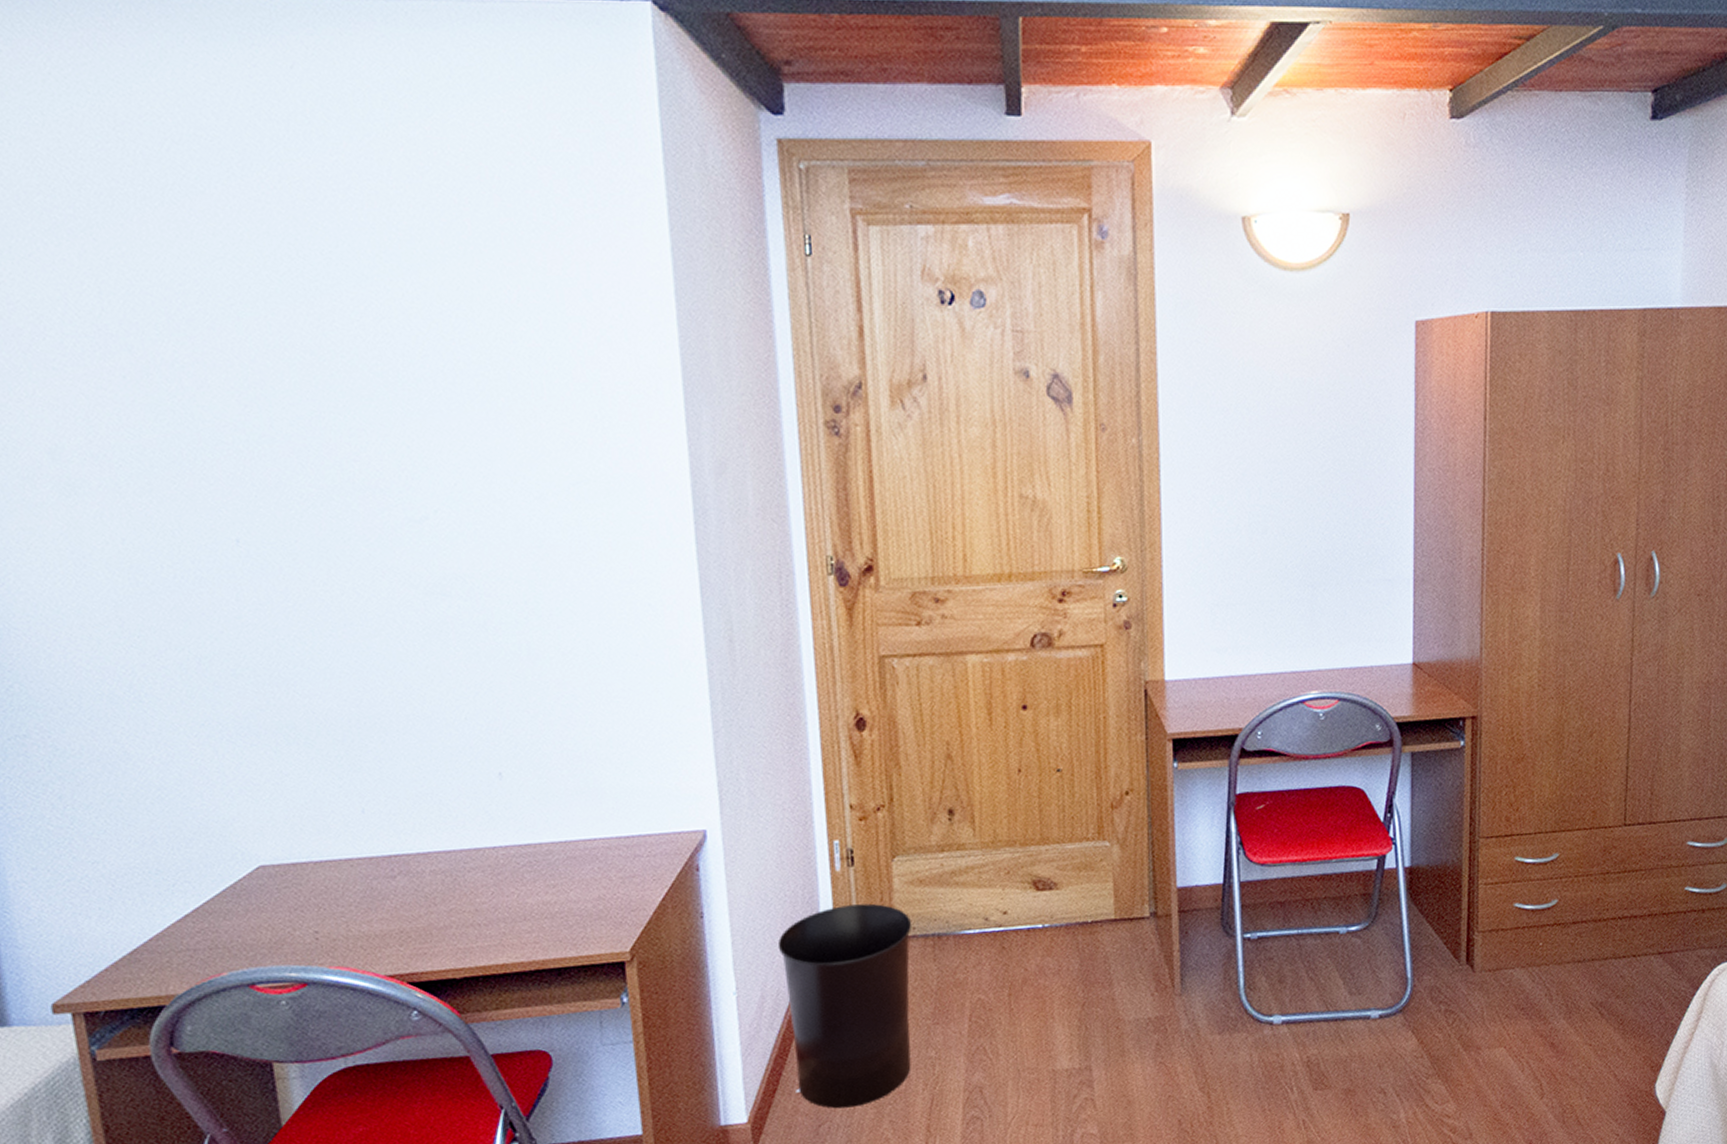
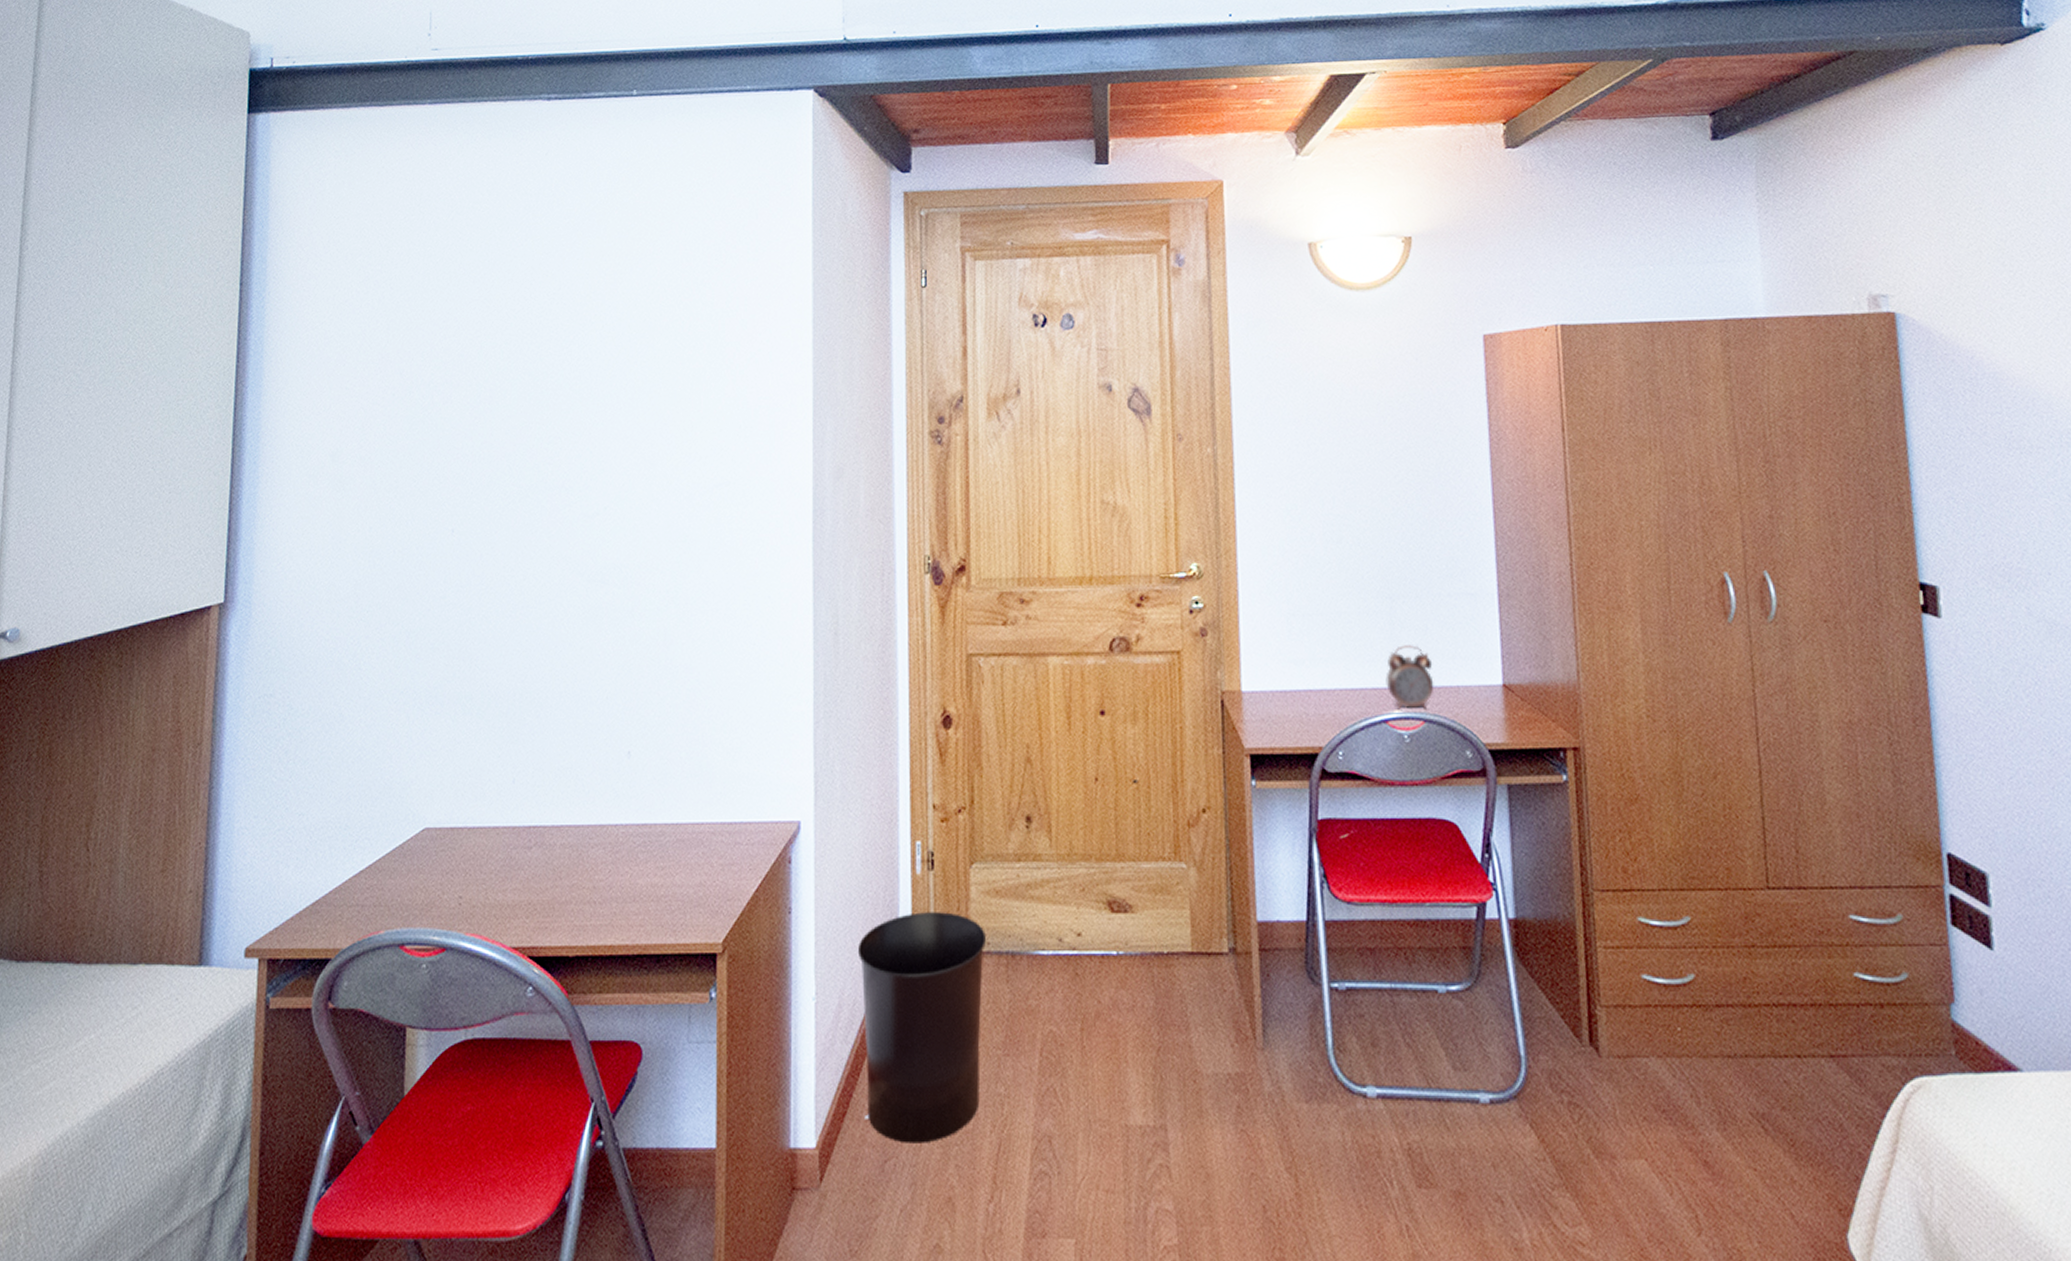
alarm clock: none [1304,630,1350,691] -> present [1385,645,1434,711]

